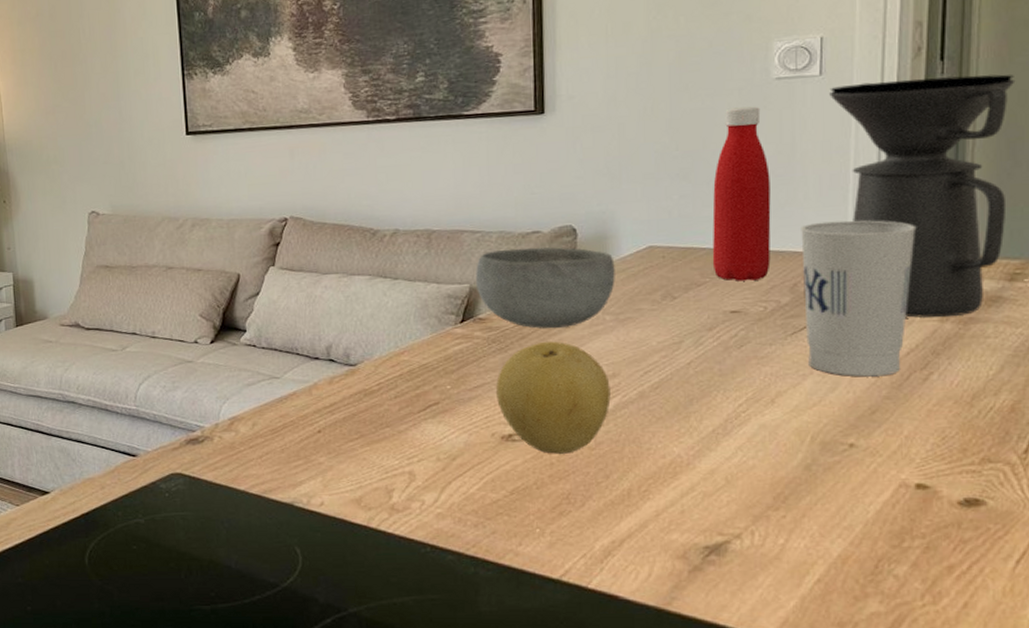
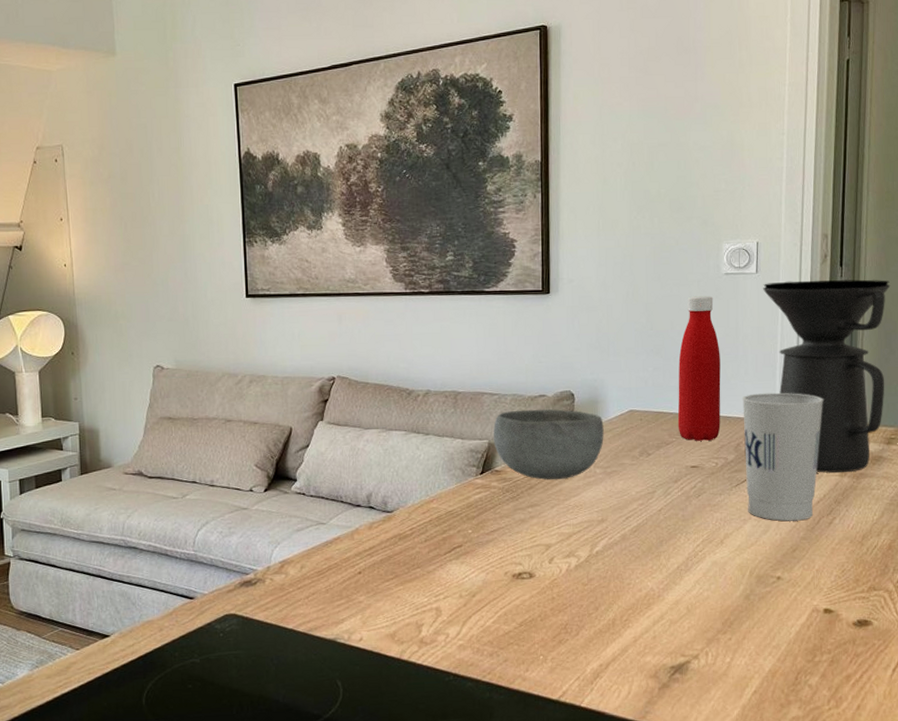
fruit: present [496,341,611,454] -> none [509,491,600,590]

